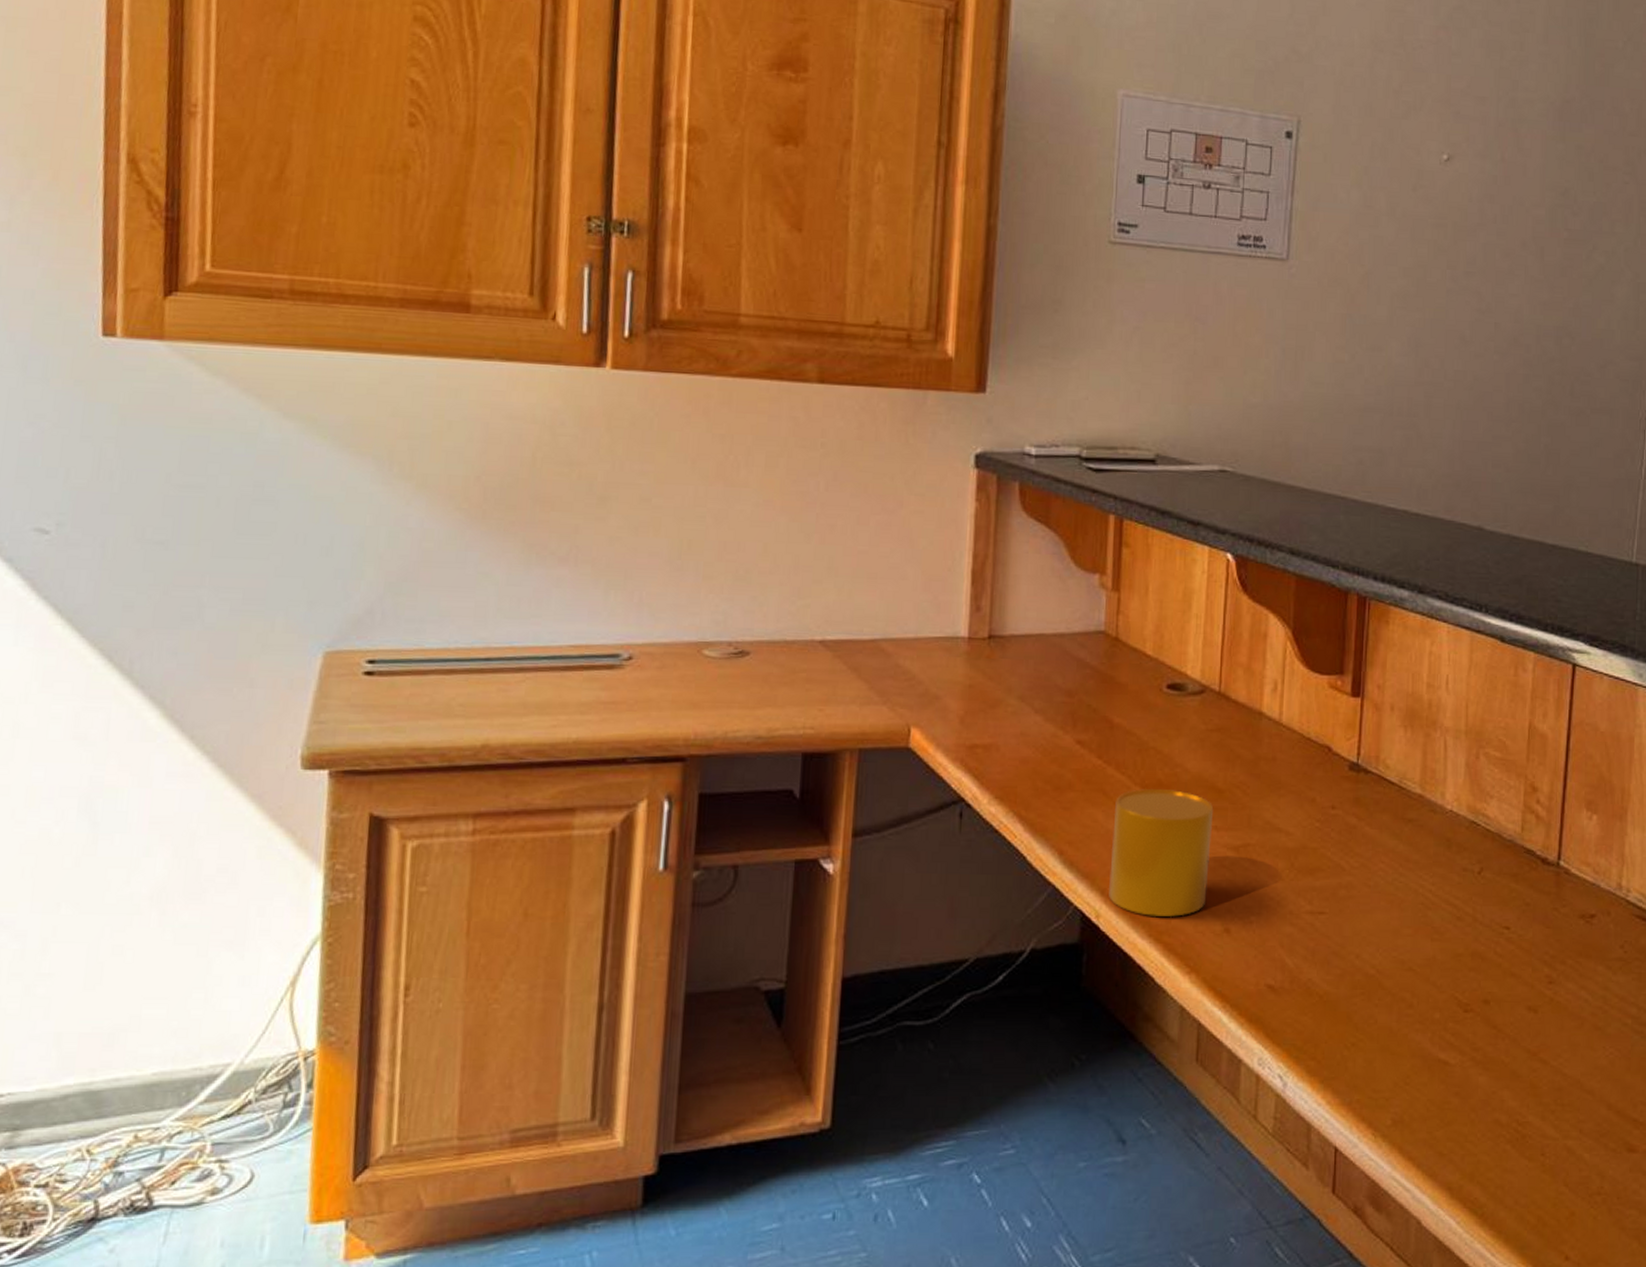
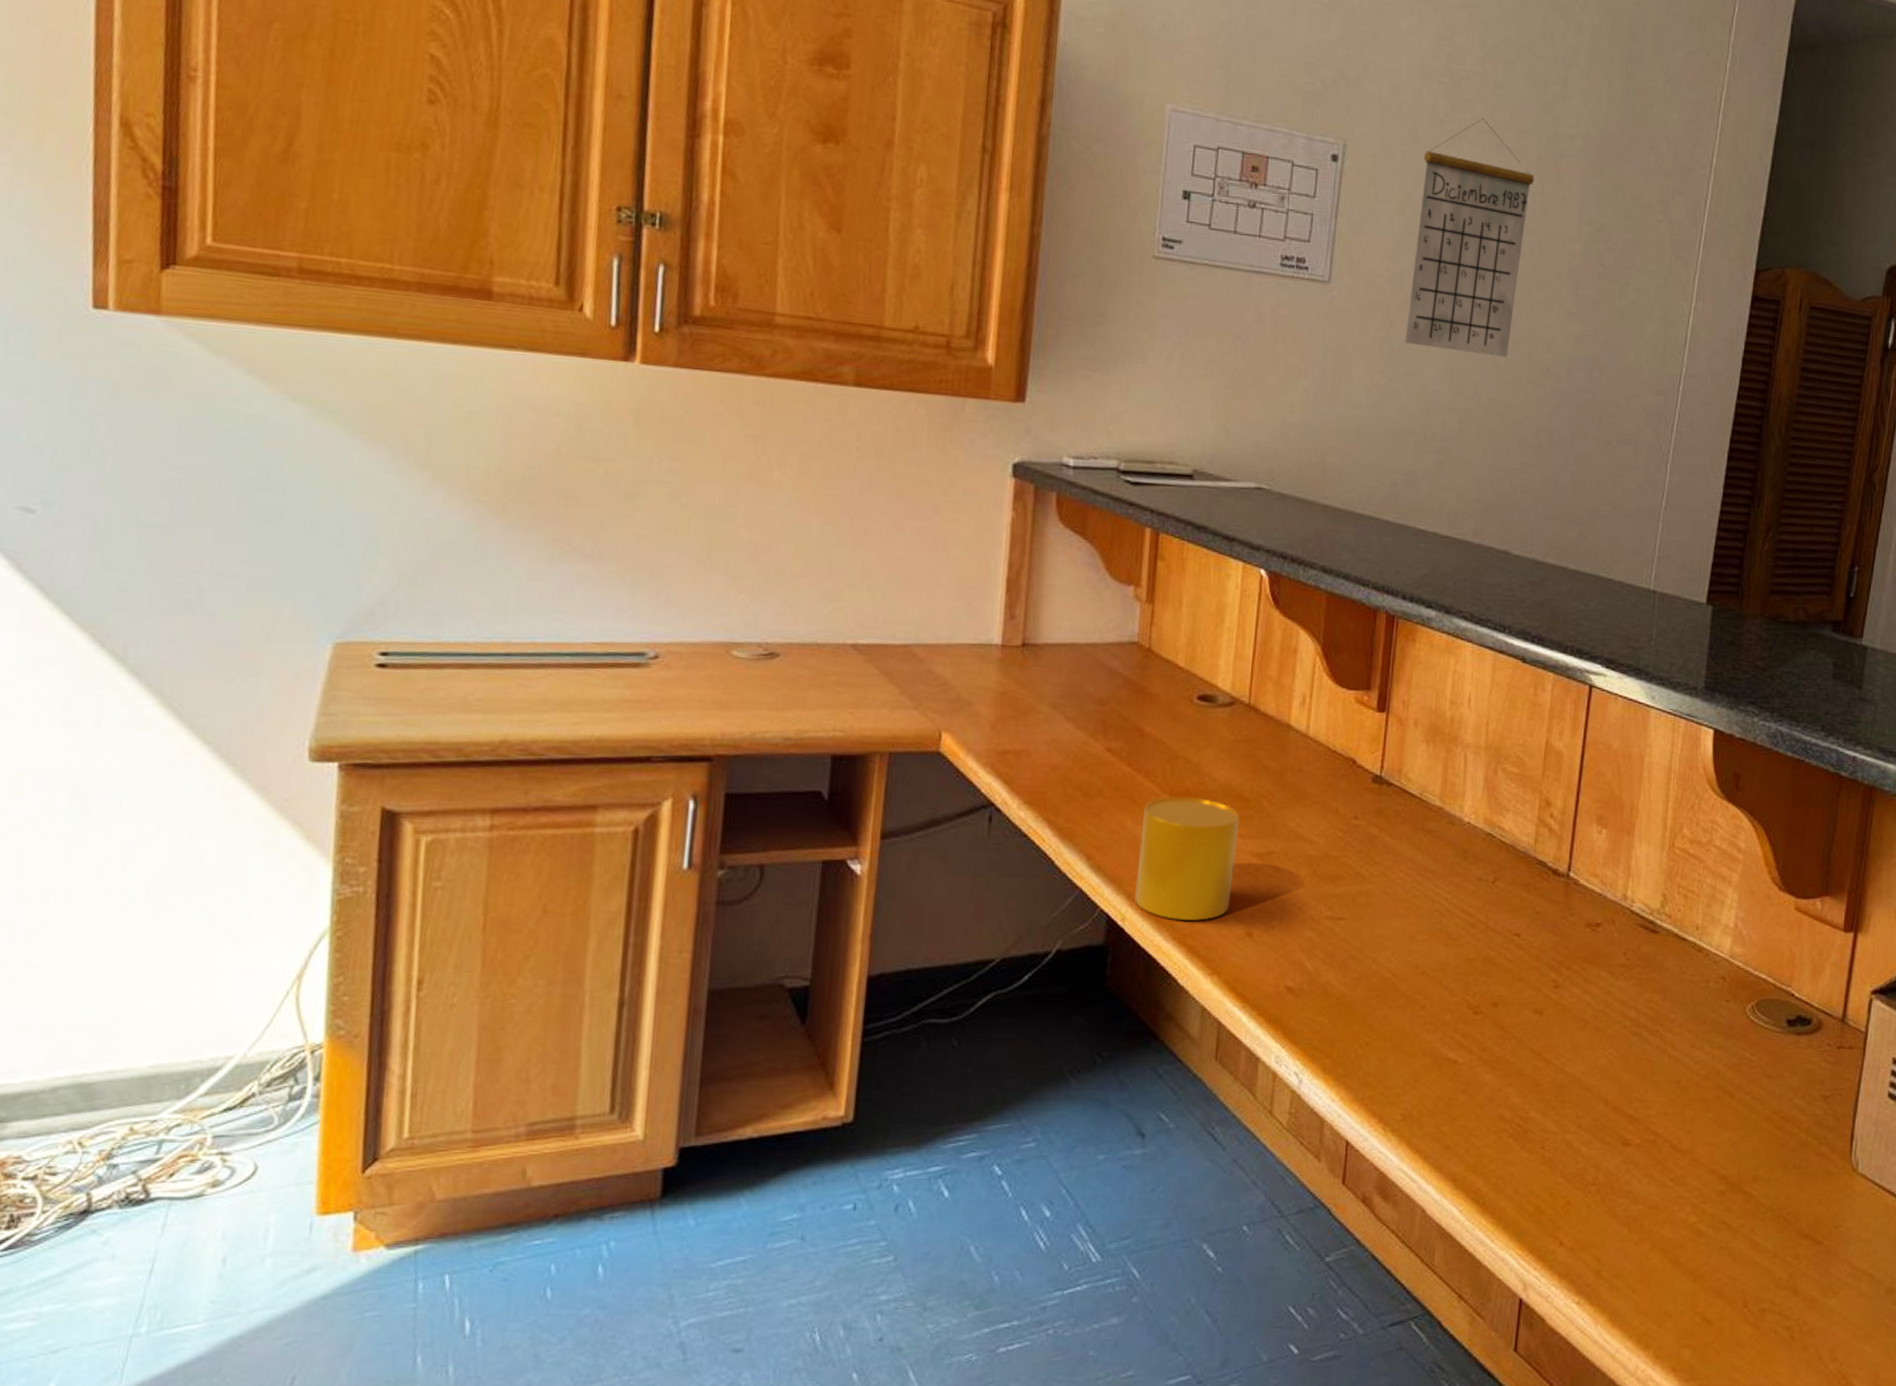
calendar: none [1366,87,1494,328] -> present [1404,118,1535,357]

